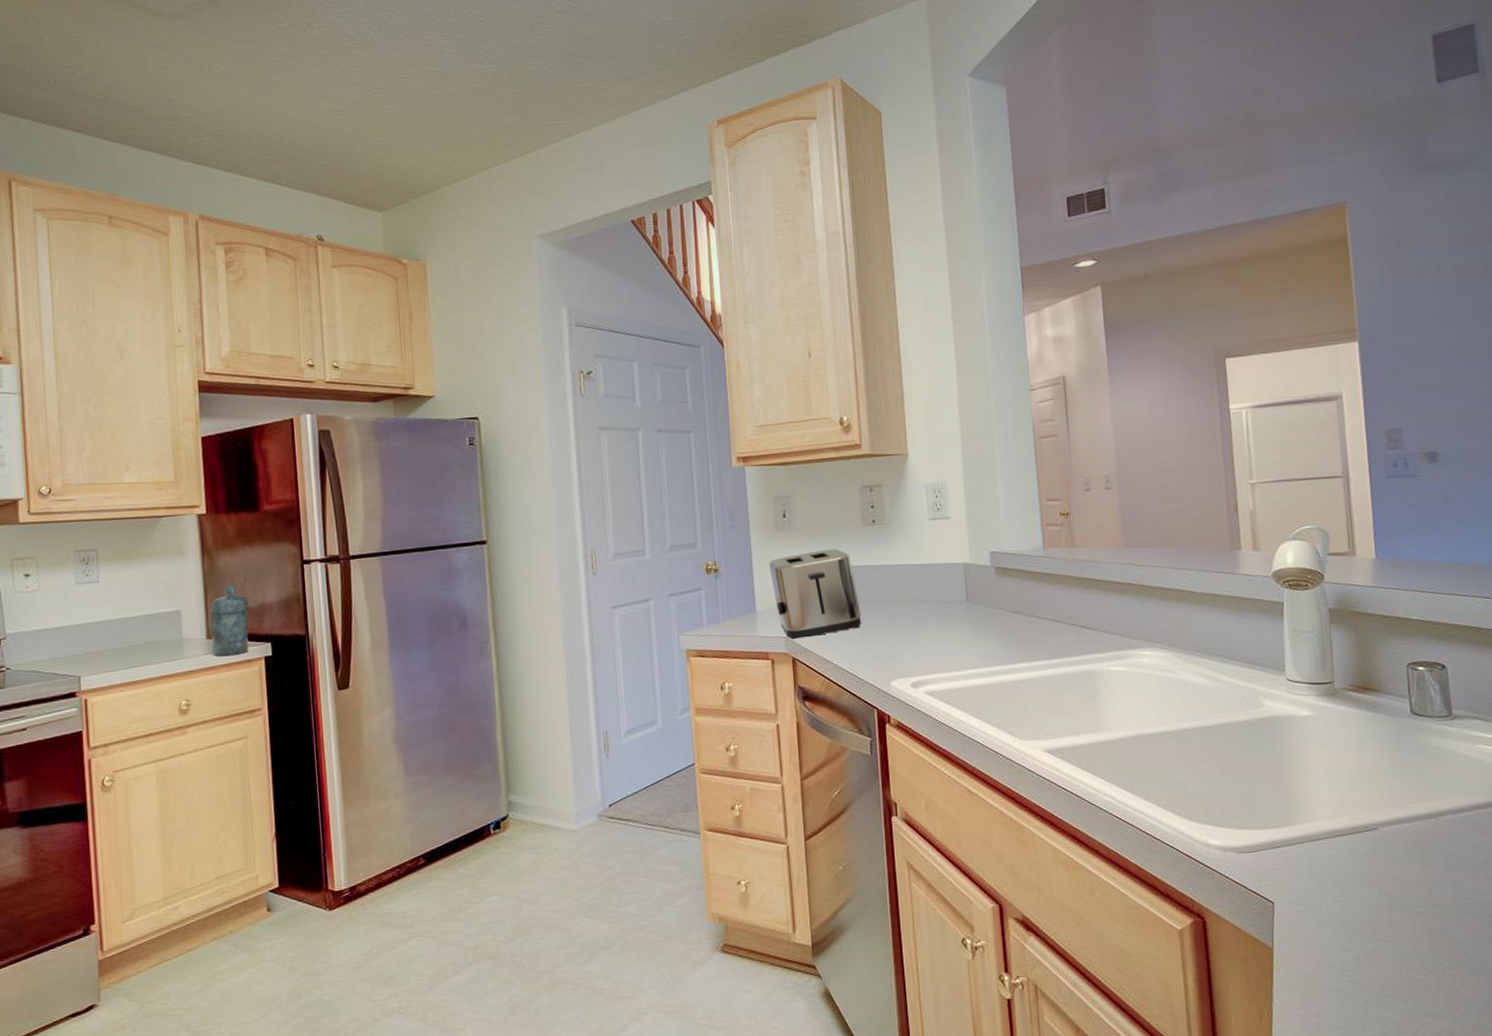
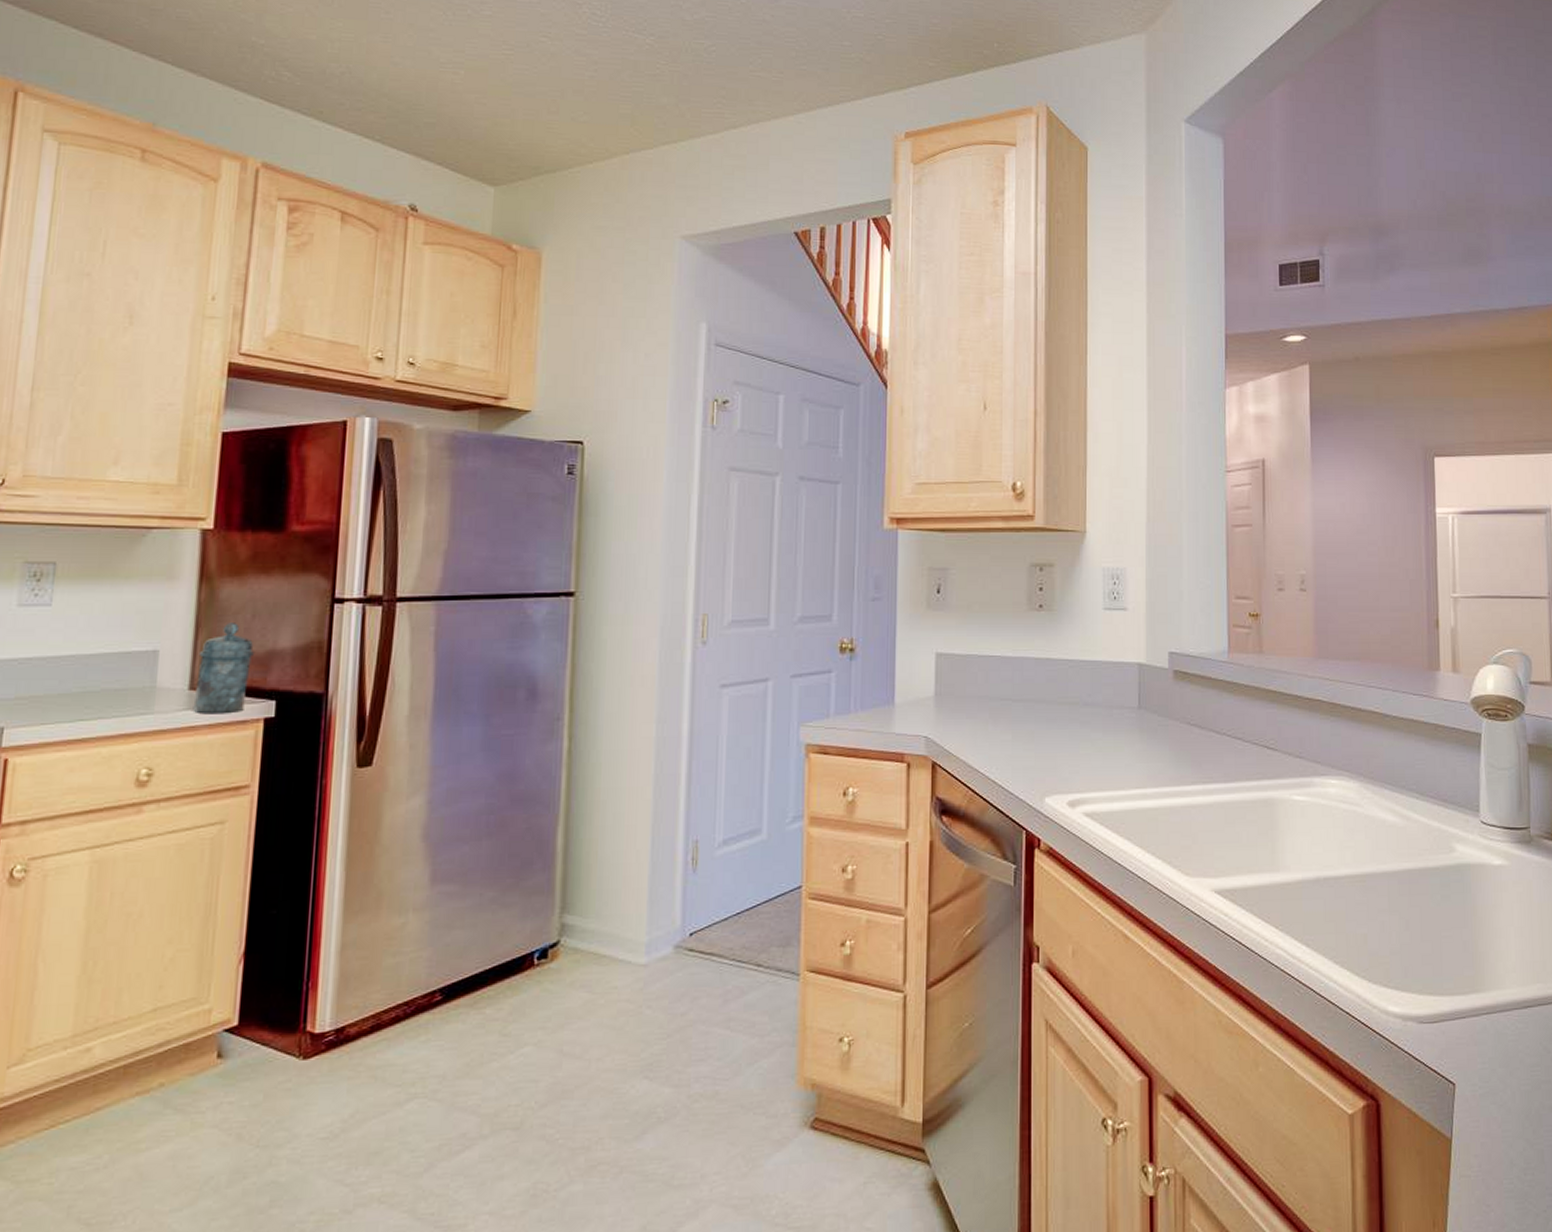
toaster: present [768,549,862,639] -> none [914,635,1017,739]

